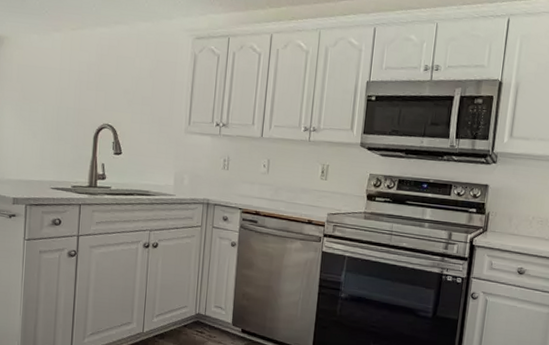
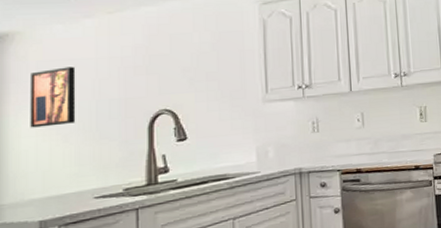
wall art: none [11,73,45,123] -> present [30,66,76,128]

